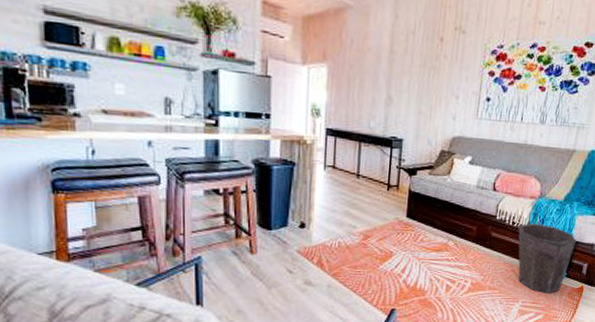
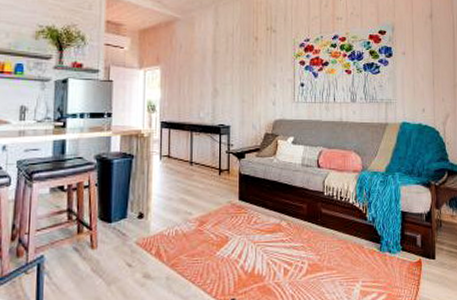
waste bin: present [518,223,577,293] -> none [347,196,406,270]

